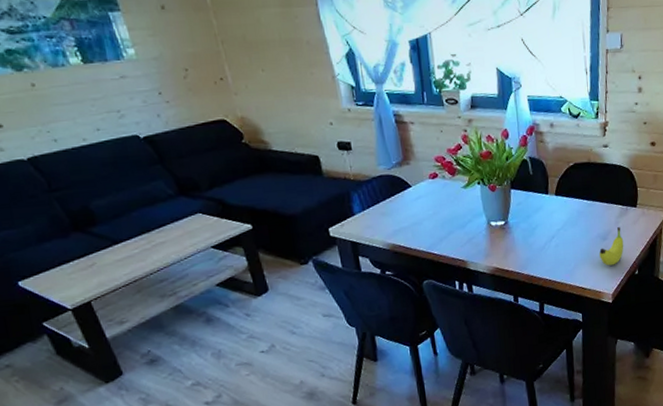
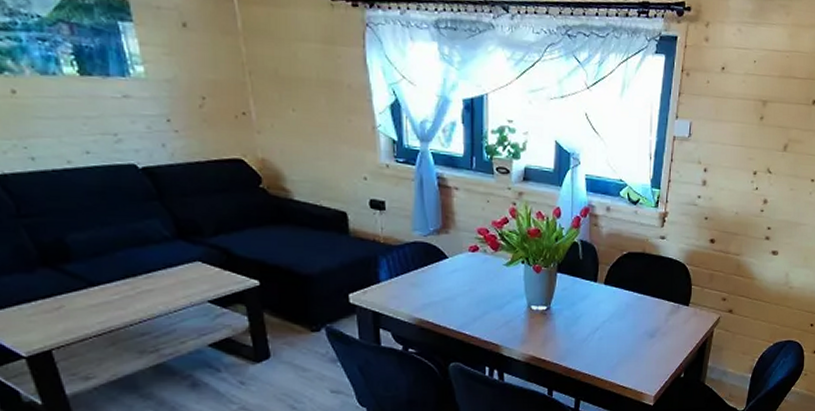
fruit: present [599,227,624,266] -> none [645,325,672,366]

